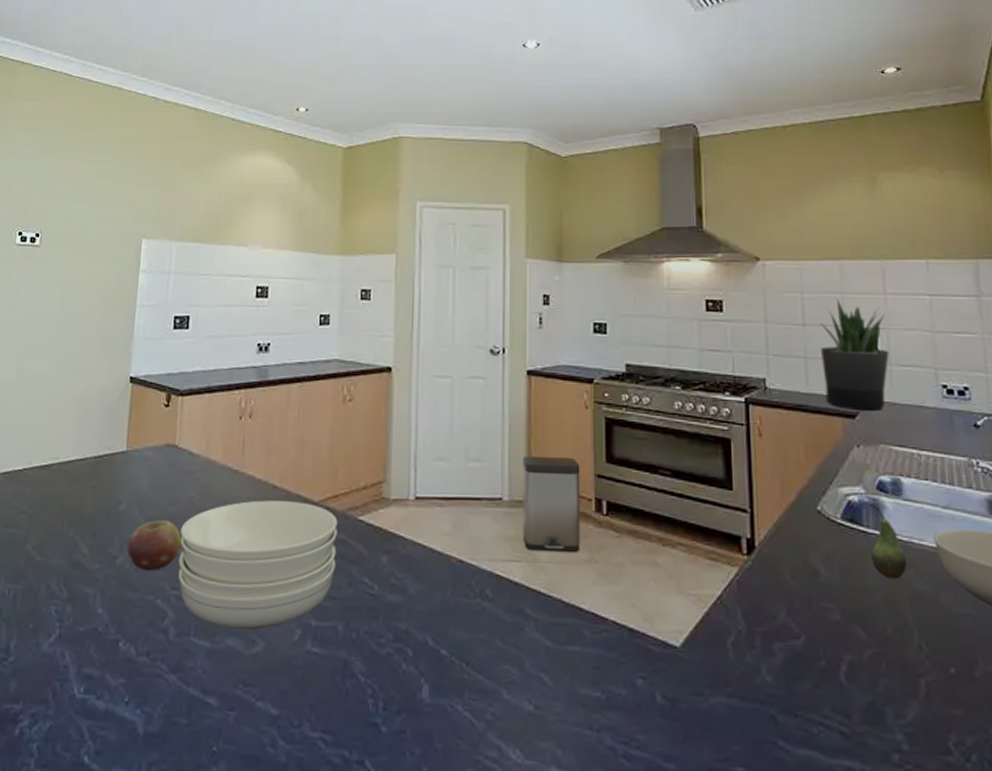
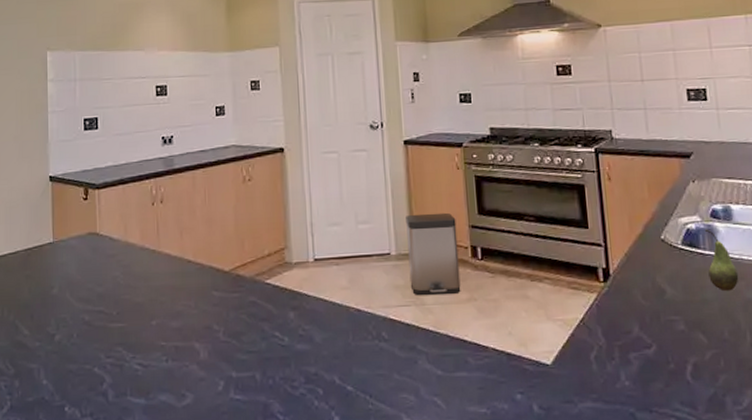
fruit: present [127,520,182,571] -> none [63,299,111,344]
bowl: present [178,500,338,631] -> none [109,272,250,387]
planter: present [820,299,889,411] -> none [656,56,717,151]

